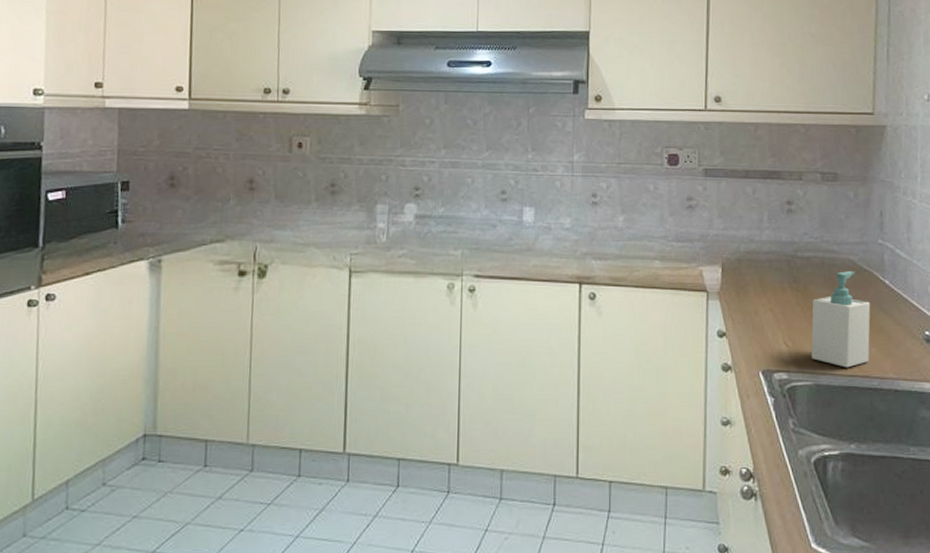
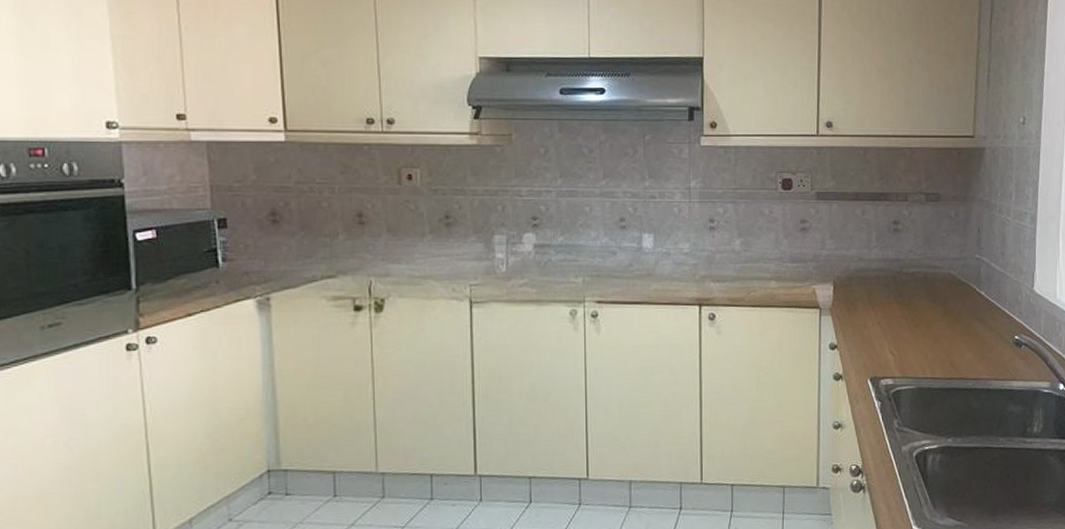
soap bottle: present [811,271,870,368] -> none [914,284,967,372]

